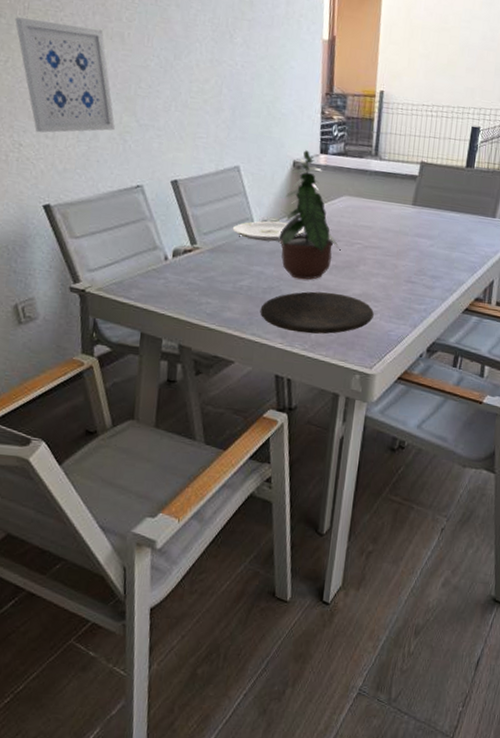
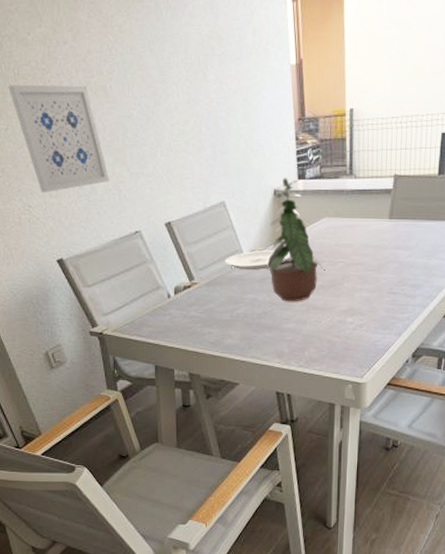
plate: present [260,291,374,334] -> none [257,311,360,352]

